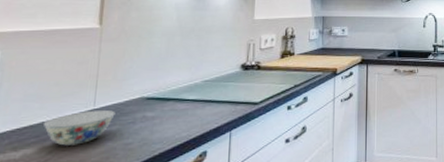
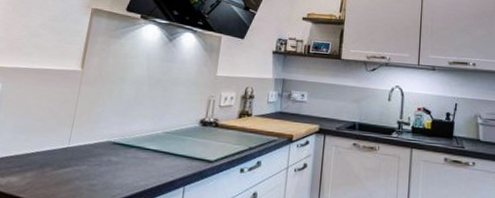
bowl: present [42,109,116,146] -> none [26,148,86,180]

